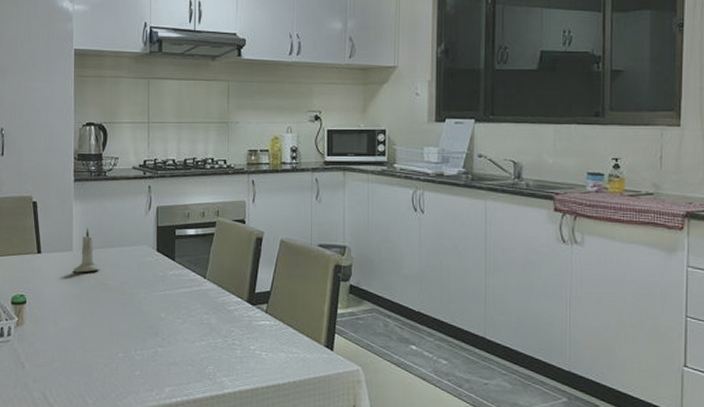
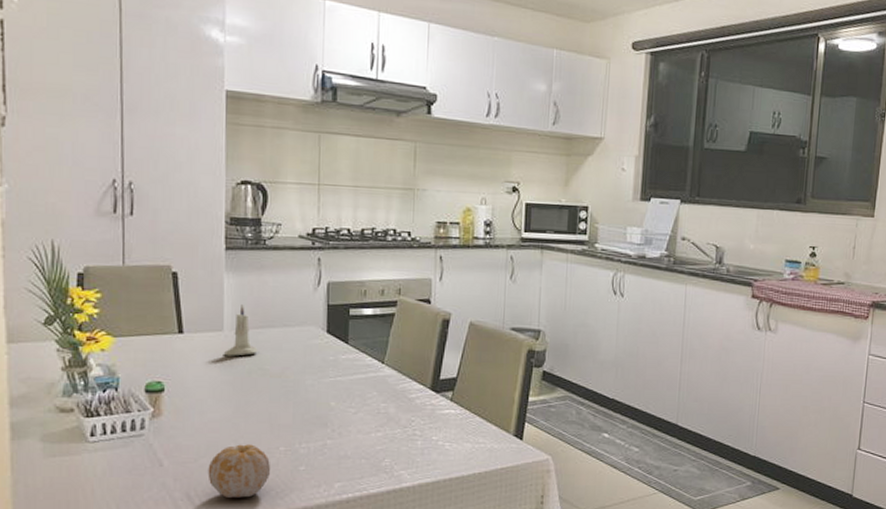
fruit: none [60,350,112,399] -> present [207,444,271,498]

